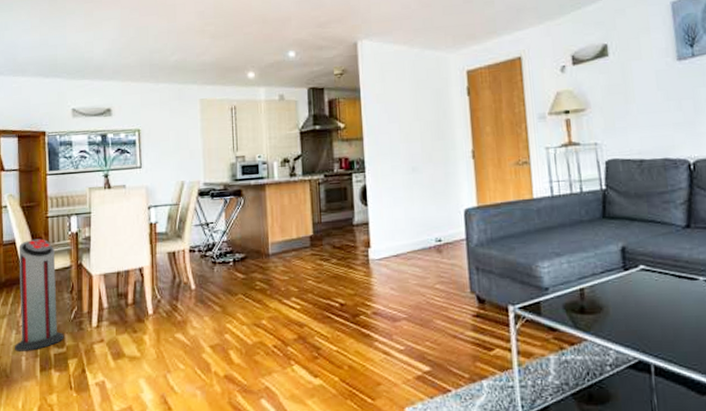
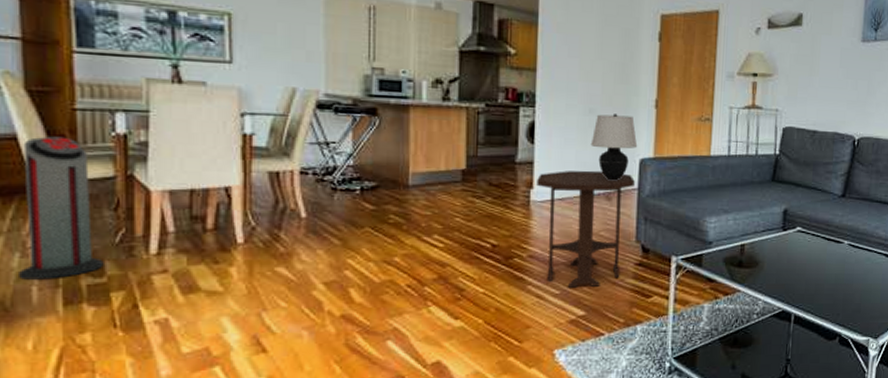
side table: none [373,225,462,343] -> present [537,170,635,288]
table lamp: none [417,169,461,234] -> present [590,114,638,181]

